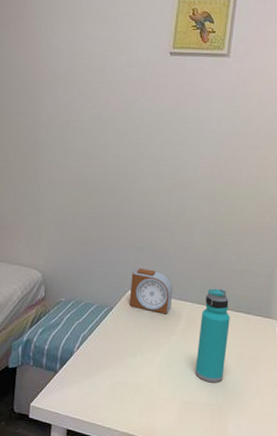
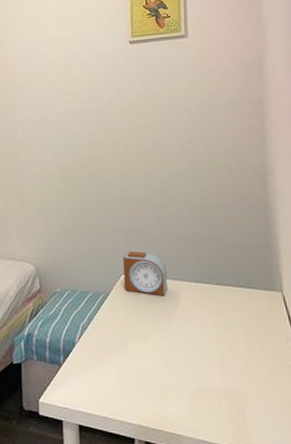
water bottle: present [195,288,230,383] -> none [199,264,234,365]

